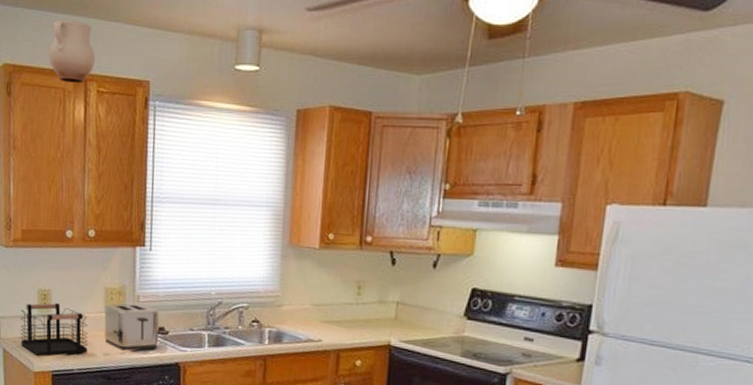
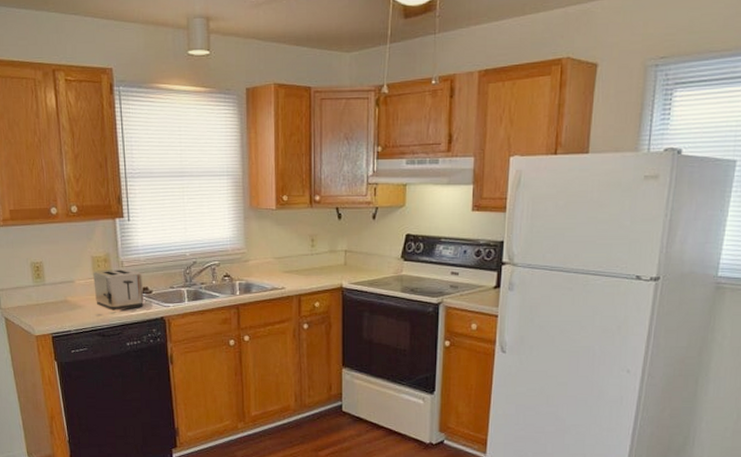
dish rack: present [20,303,88,357] -> none [17,274,82,322]
ceramic jug: present [48,20,96,83] -> none [16,15,61,73]

